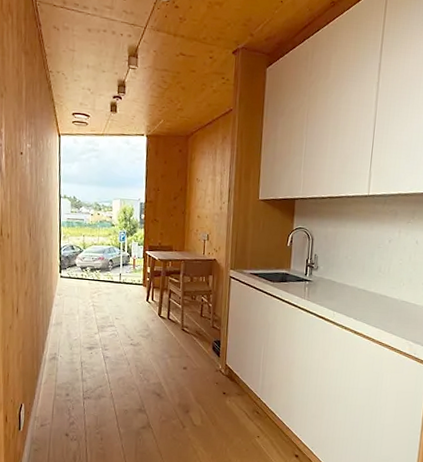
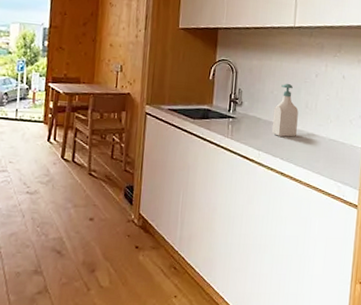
soap bottle: none [345,248,372,299] -> present [271,83,299,137]

